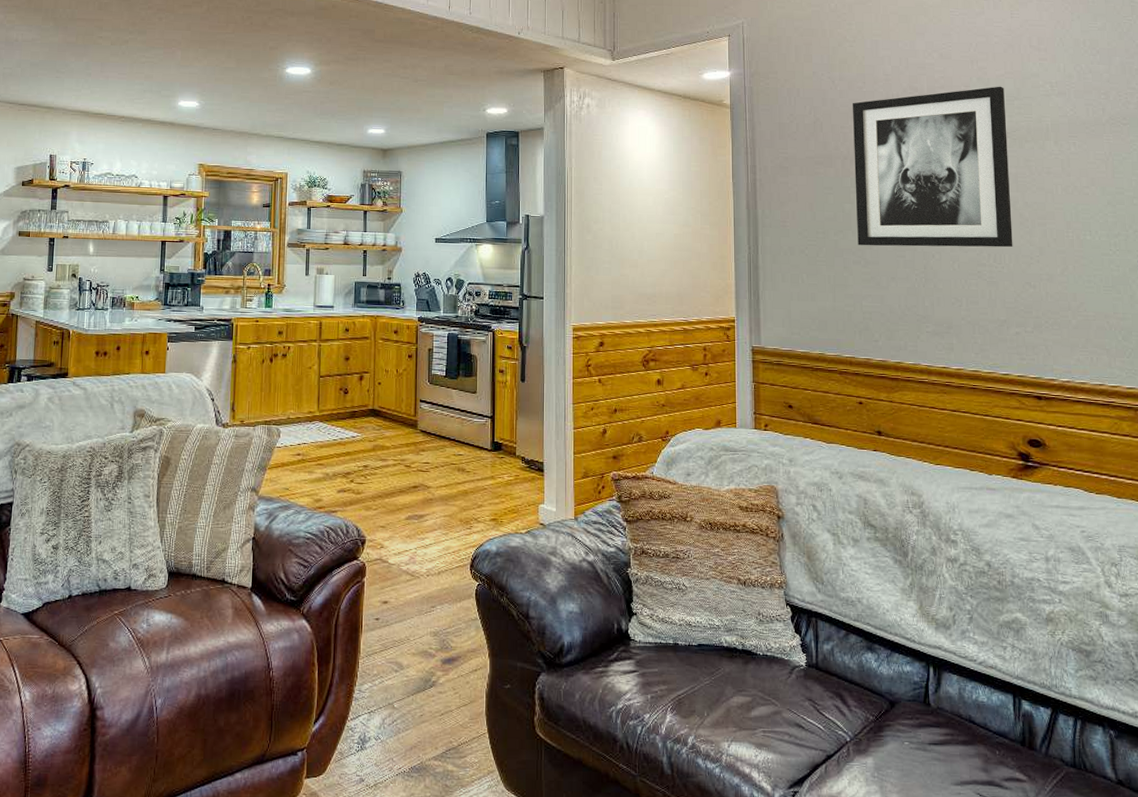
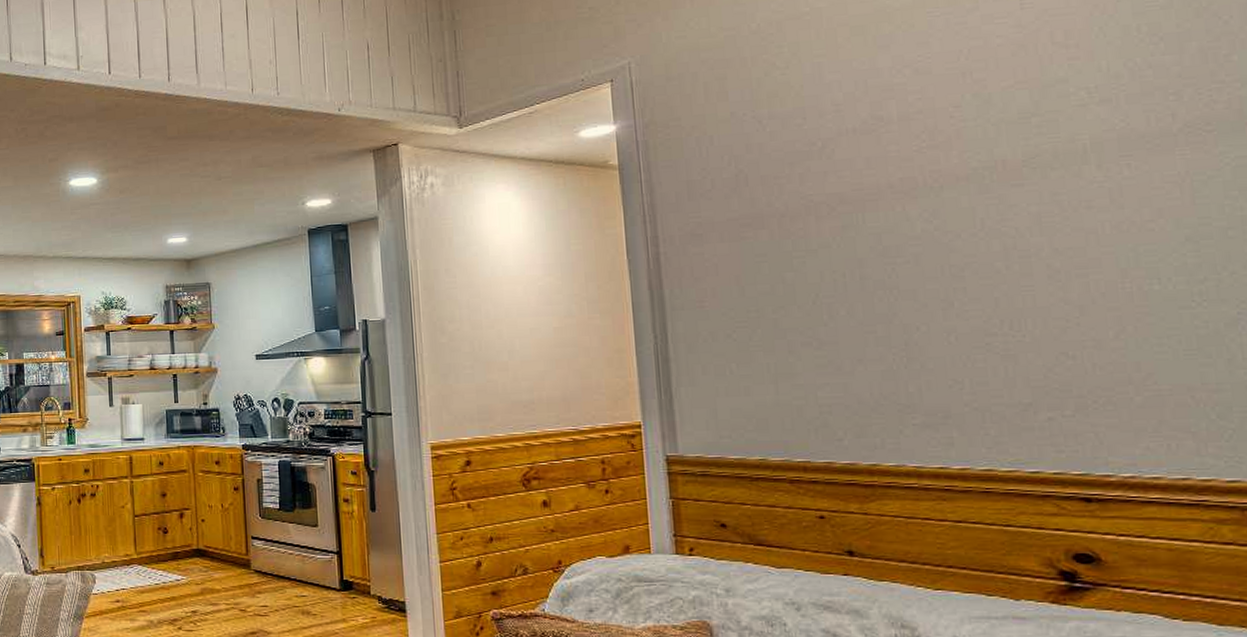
wall art: present [853,86,1013,248] -> none [789,101,1038,323]

